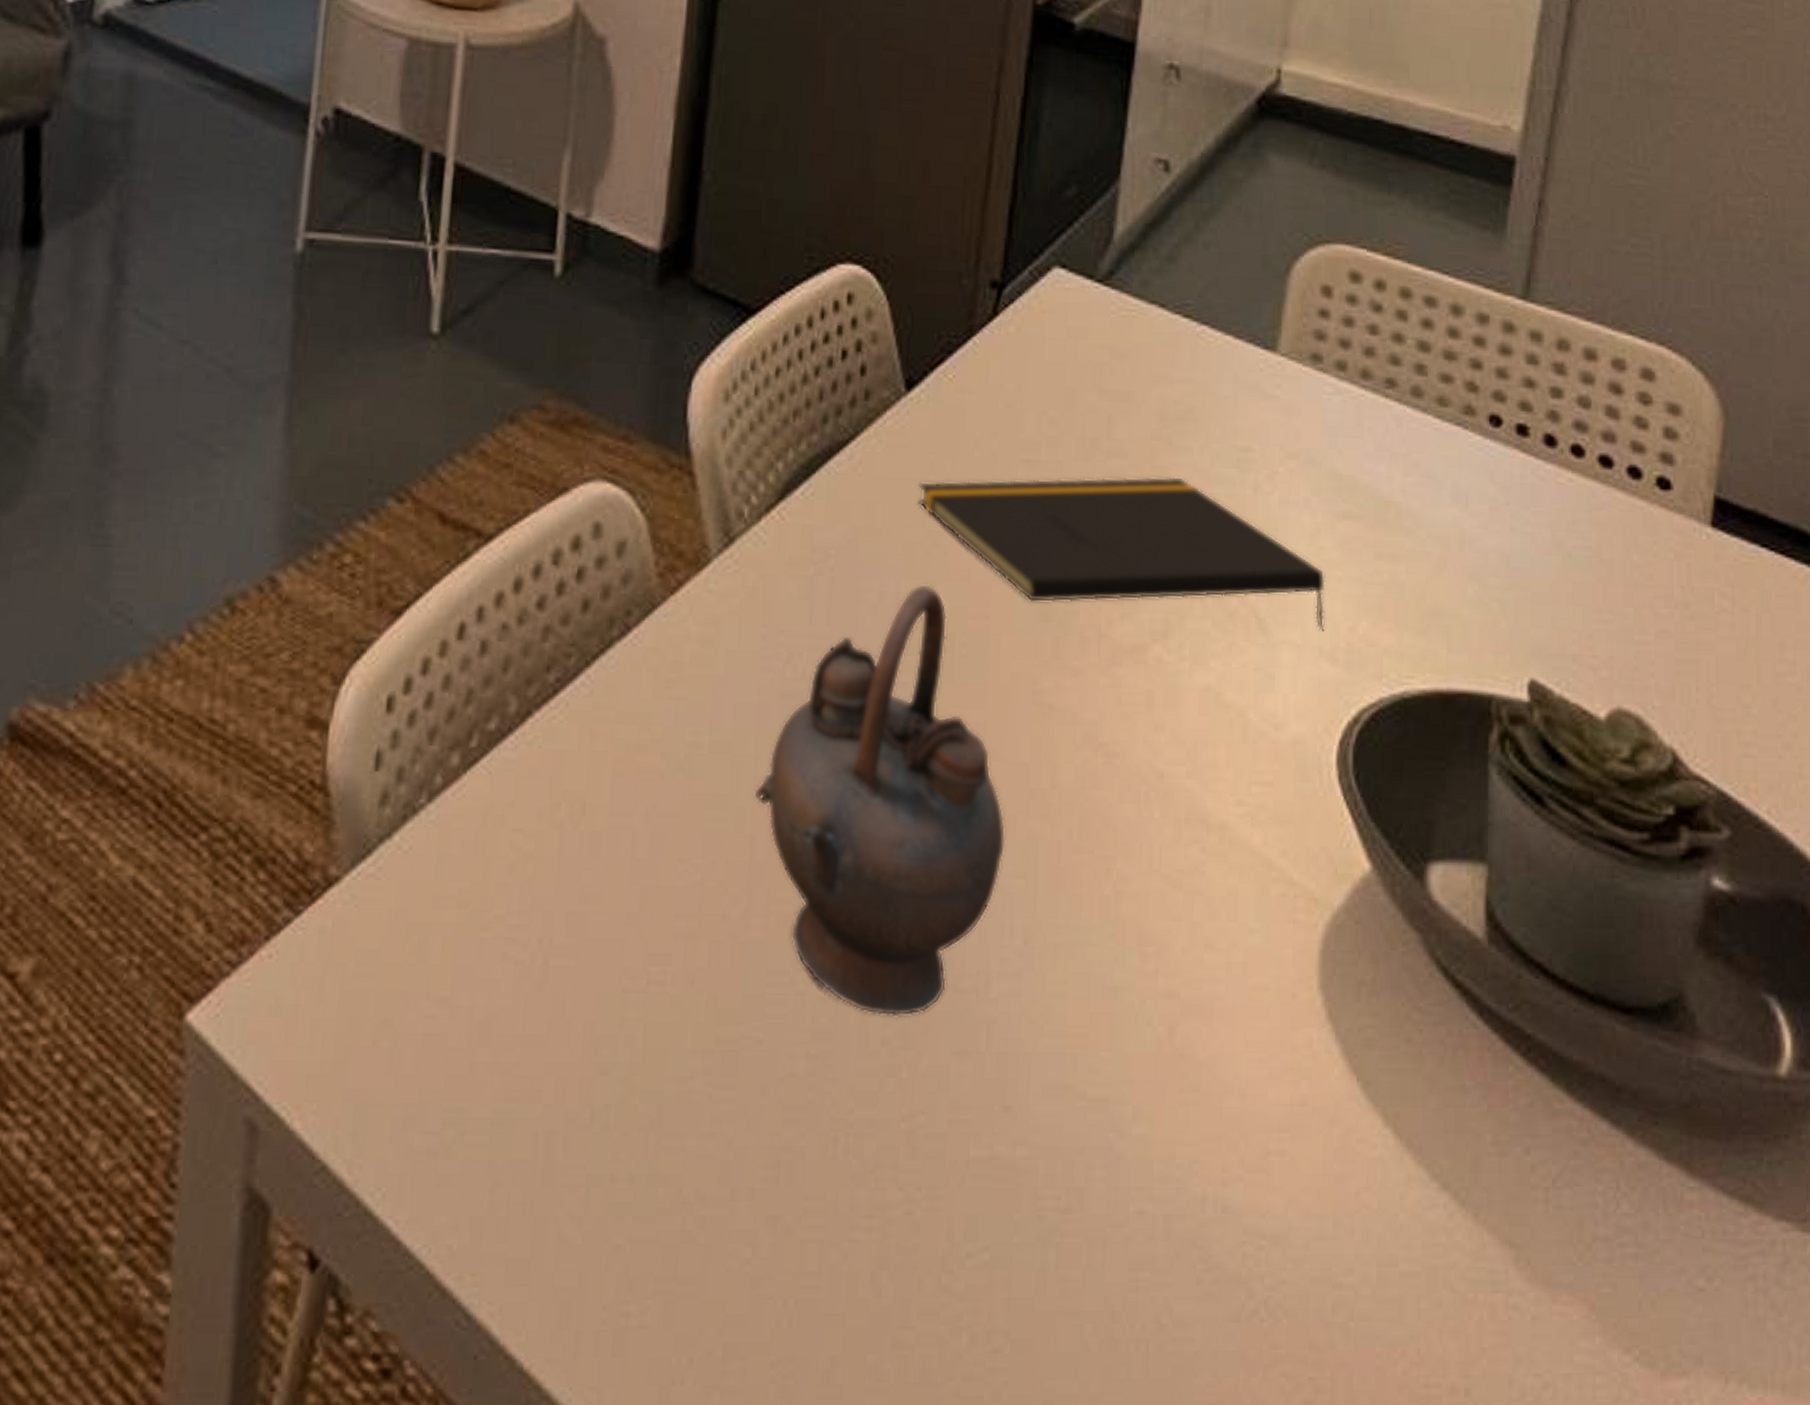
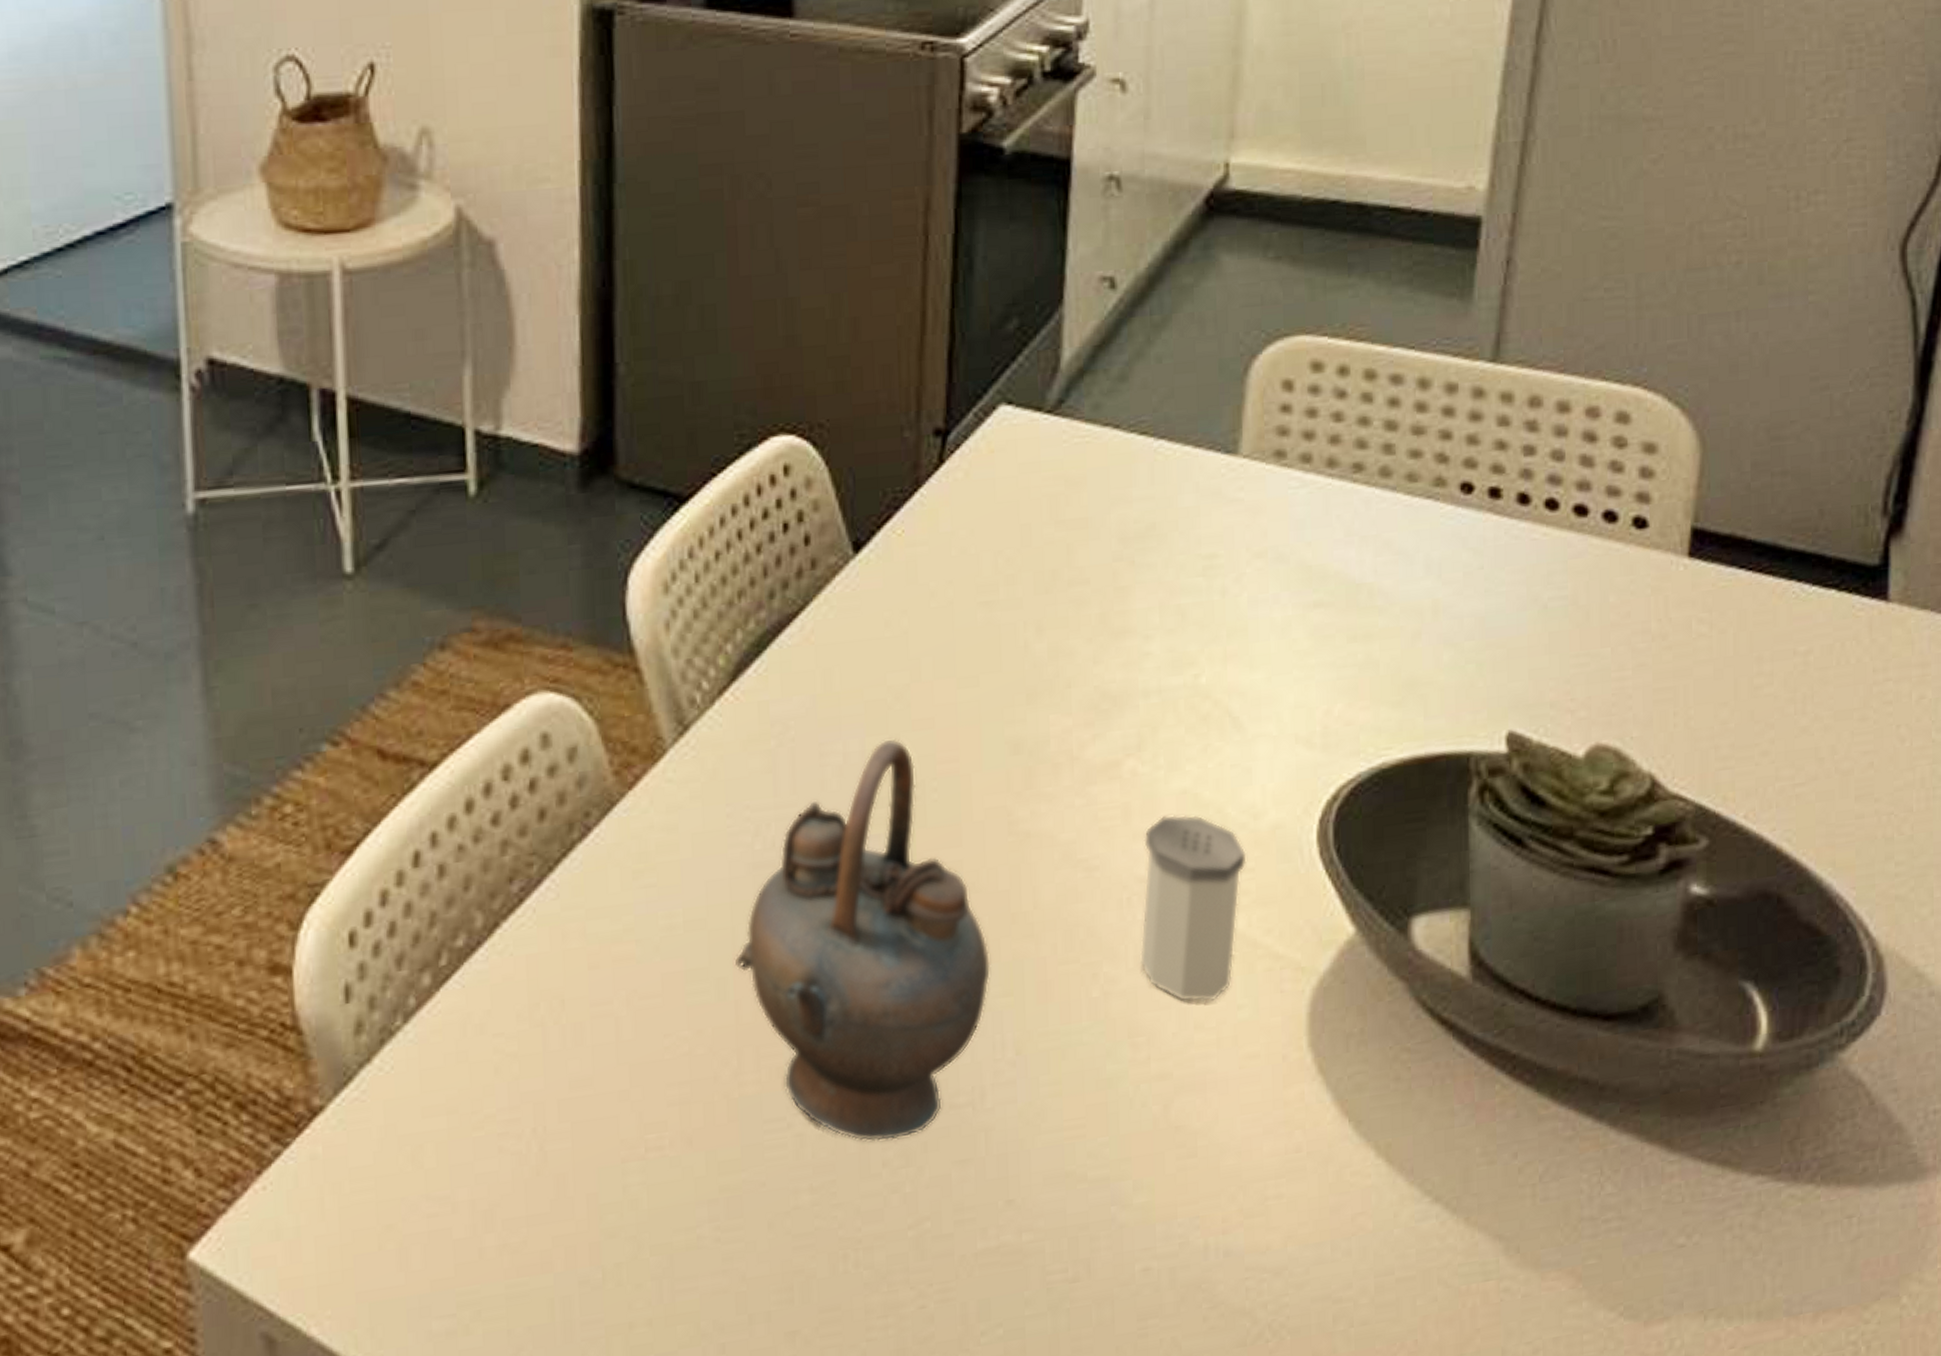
notepad: present [918,476,1325,631] -> none [875,594,1300,739]
salt shaker: none [1153,710,1267,921] -> present [1139,814,1248,1002]

